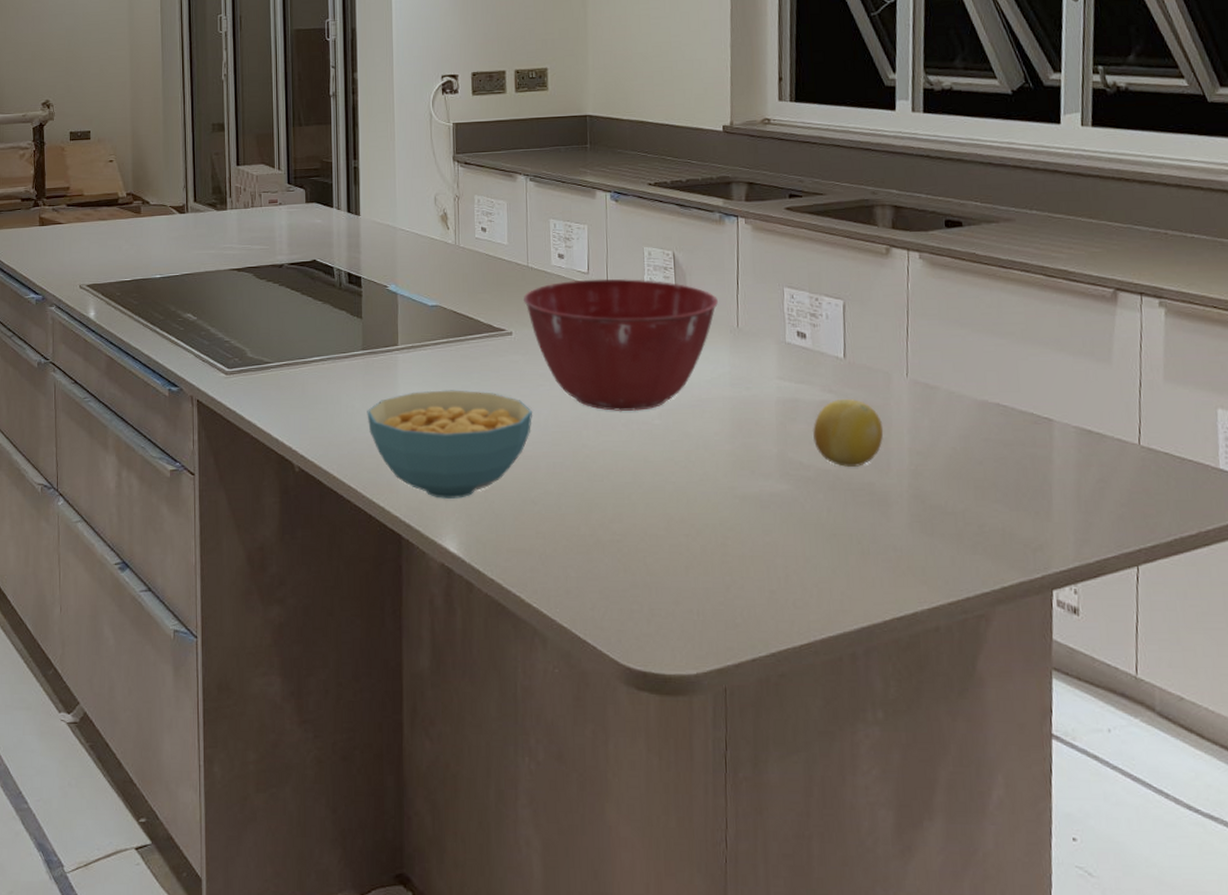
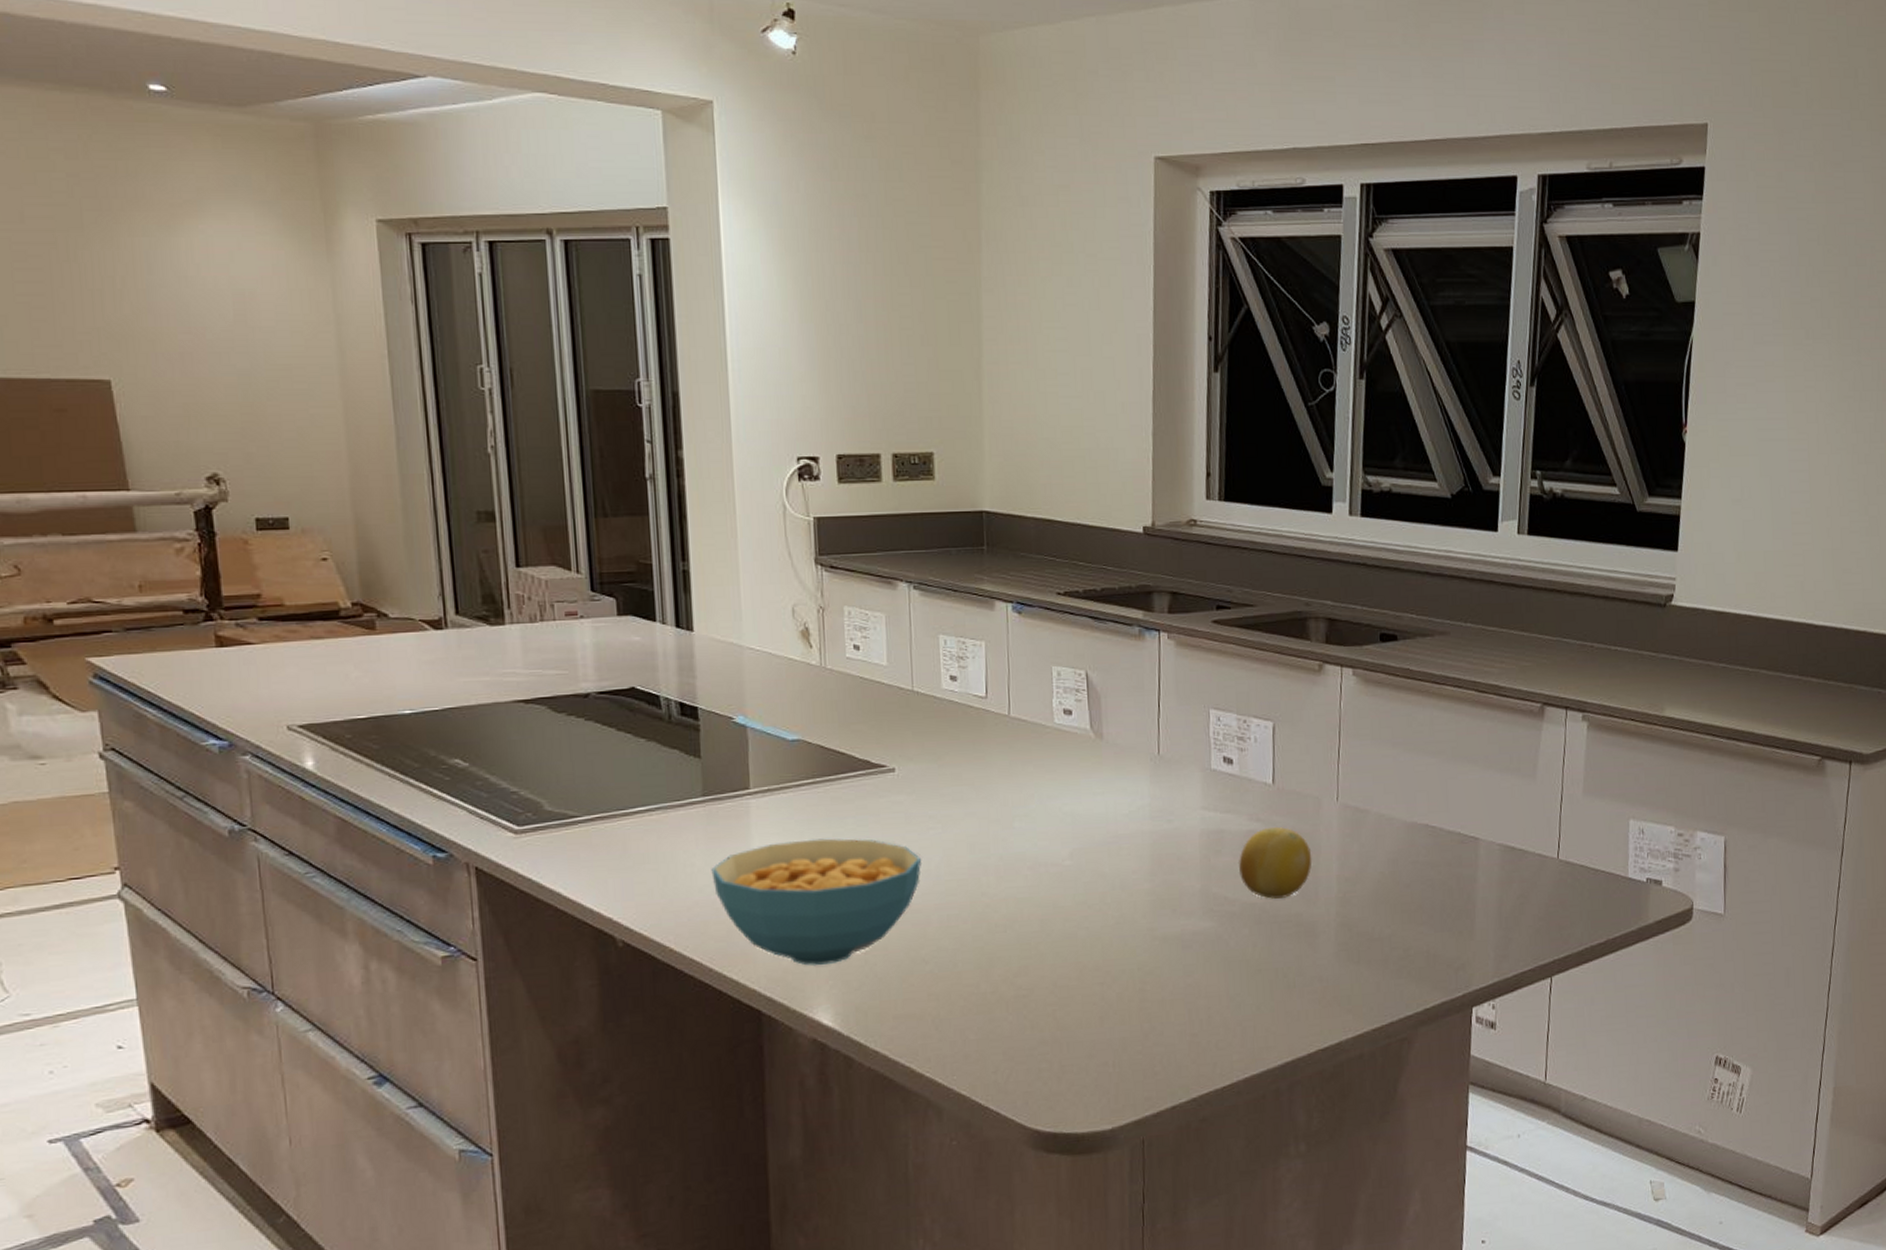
mixing bowl: present [524,278,718,412] -> none [908,703,1137,854]

